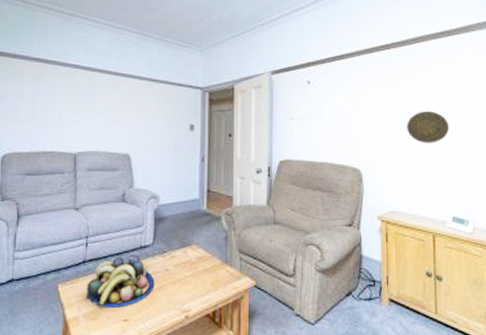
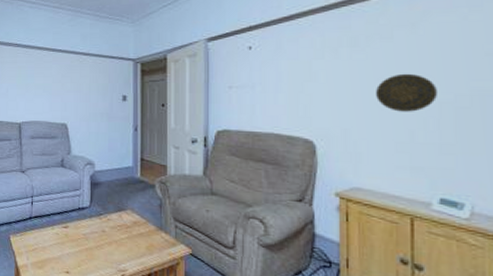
fruit bowl: present [86,254,155,309] -> none [33,214,93,261]

